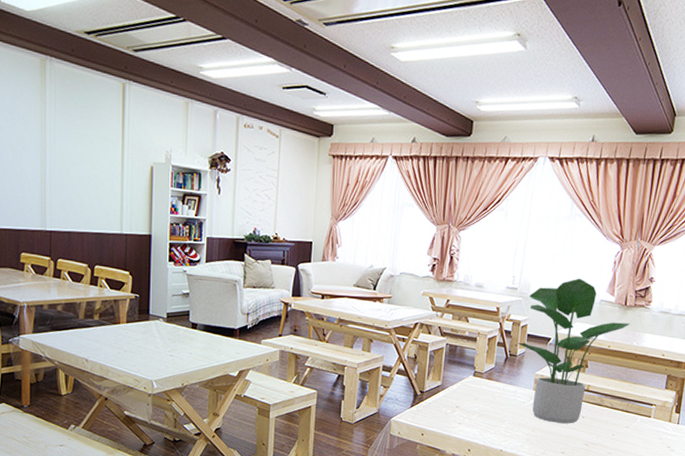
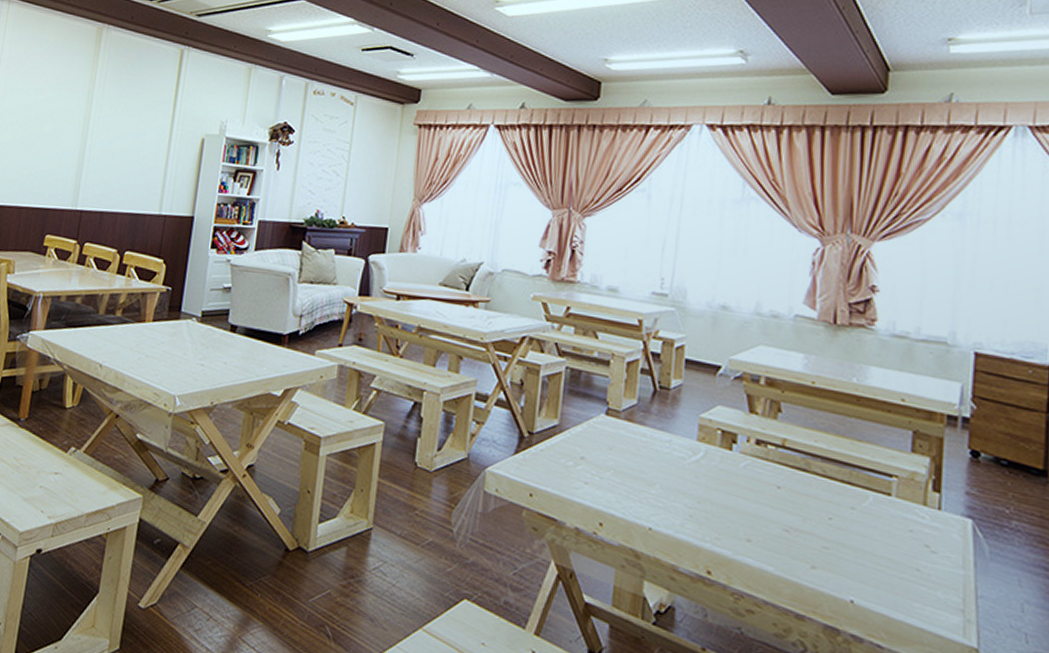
potted plant: present [518,278,631,424] -> none [671,283,845,496]

